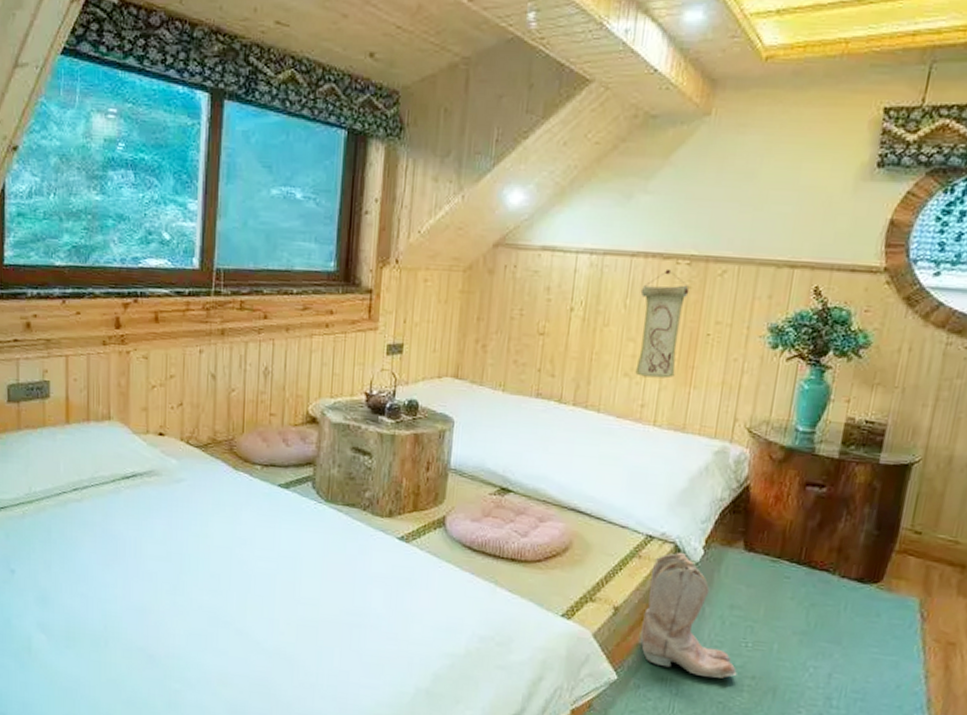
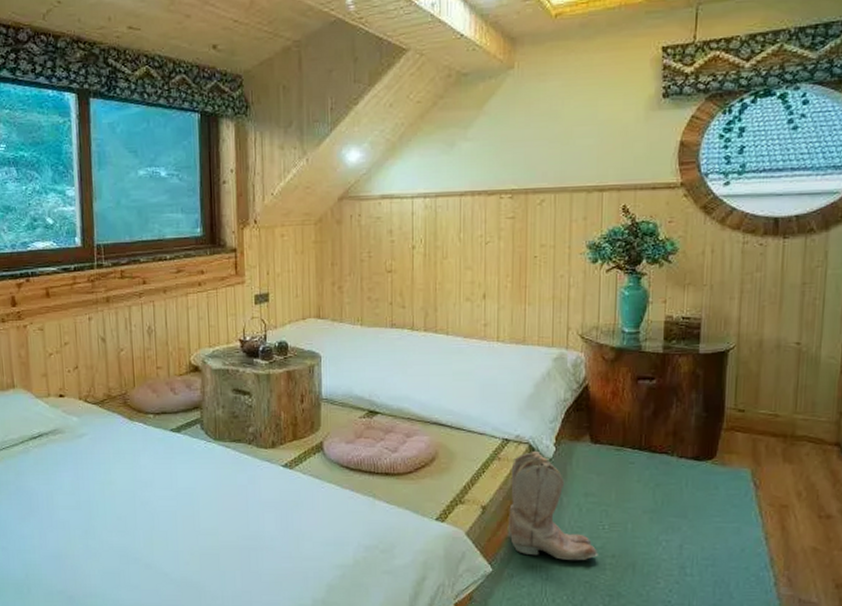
wall scroll: present [635,268,690,379] -> none [471,203,514,300]

